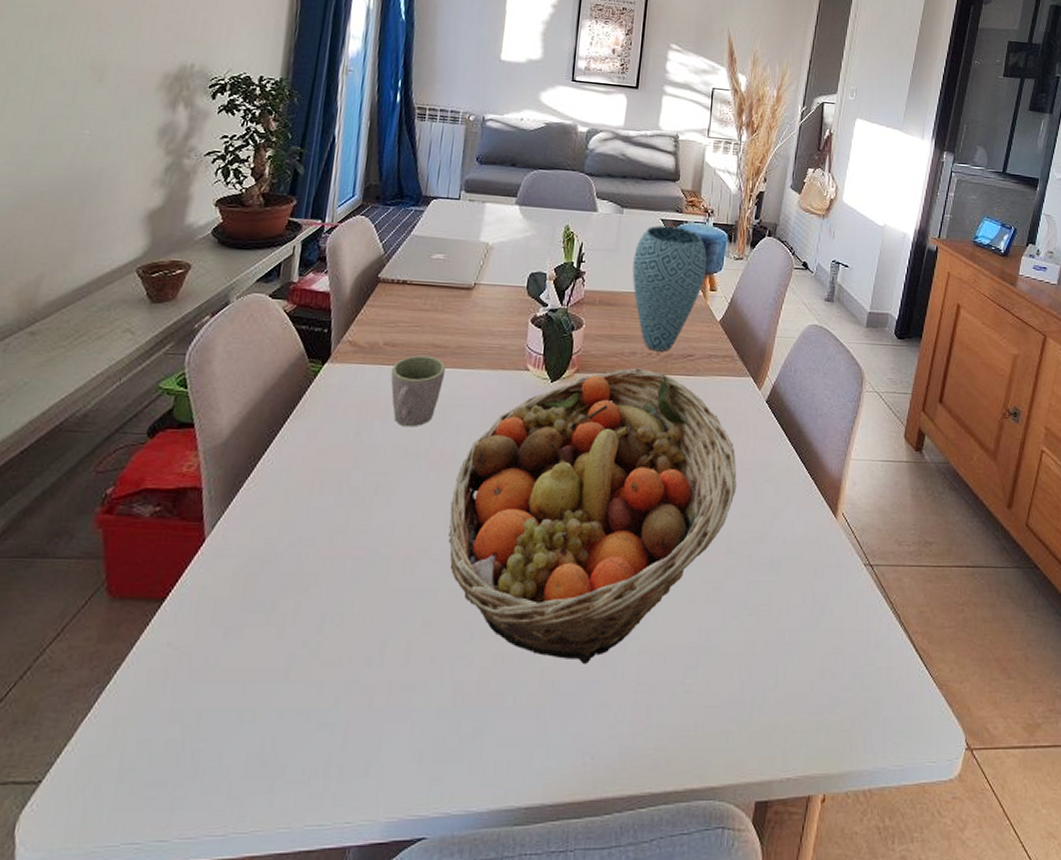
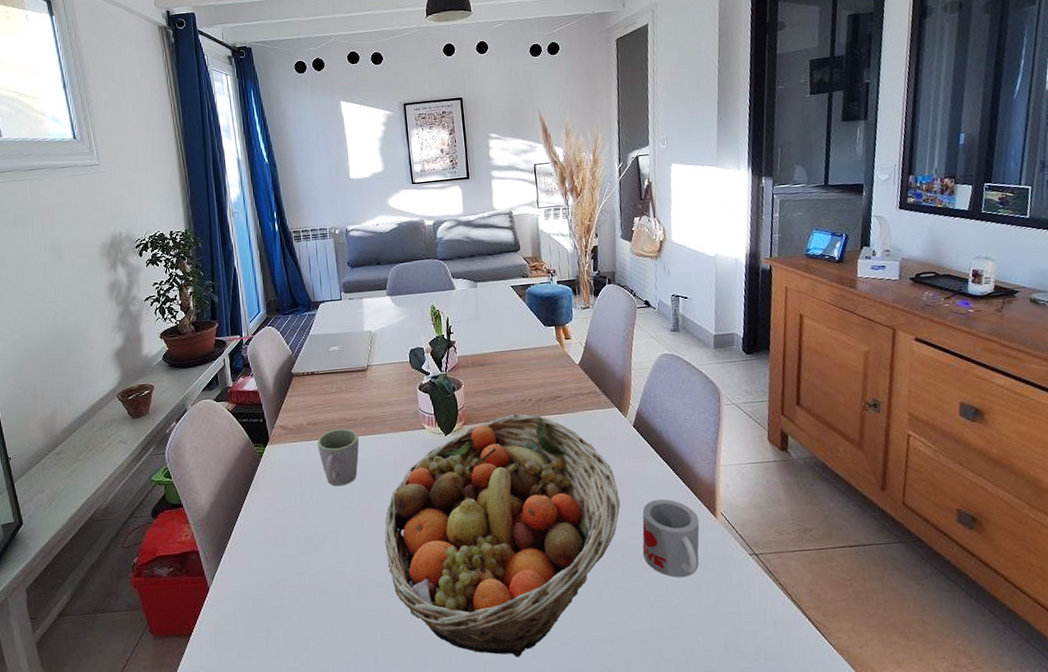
vase: present [632,225,708,352] -> none [493,290,559,398]
mug: none [750,489,818,584] -> present [642,498,700,578]

